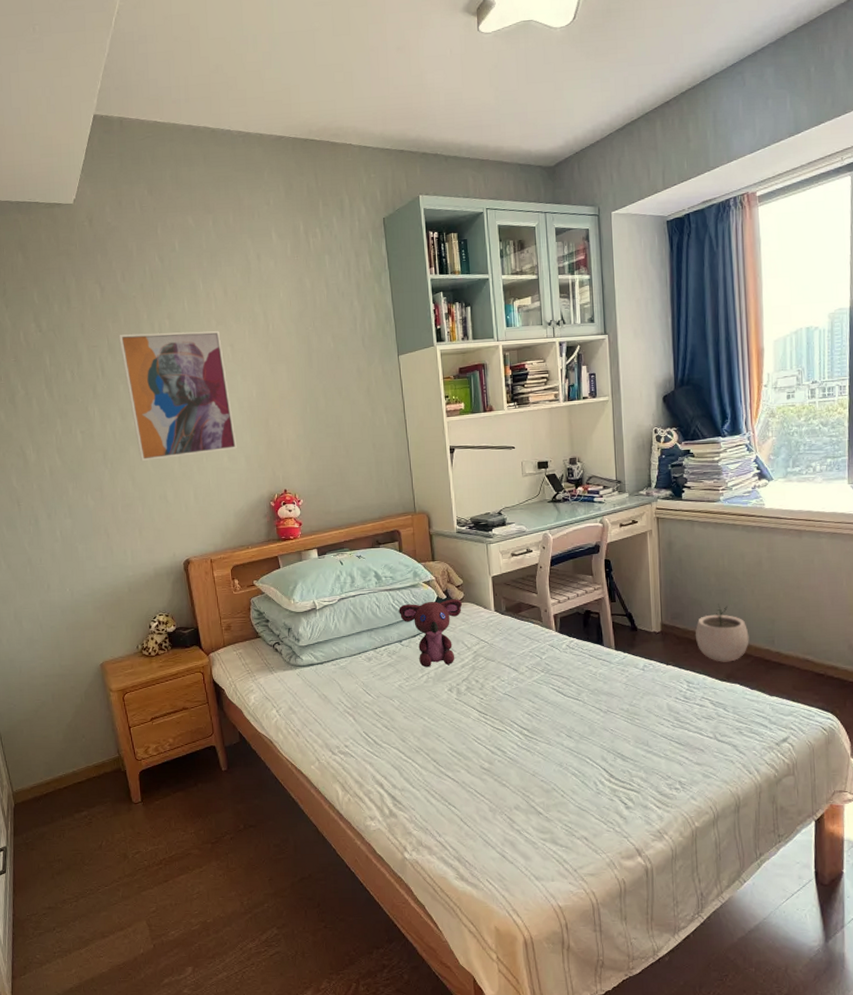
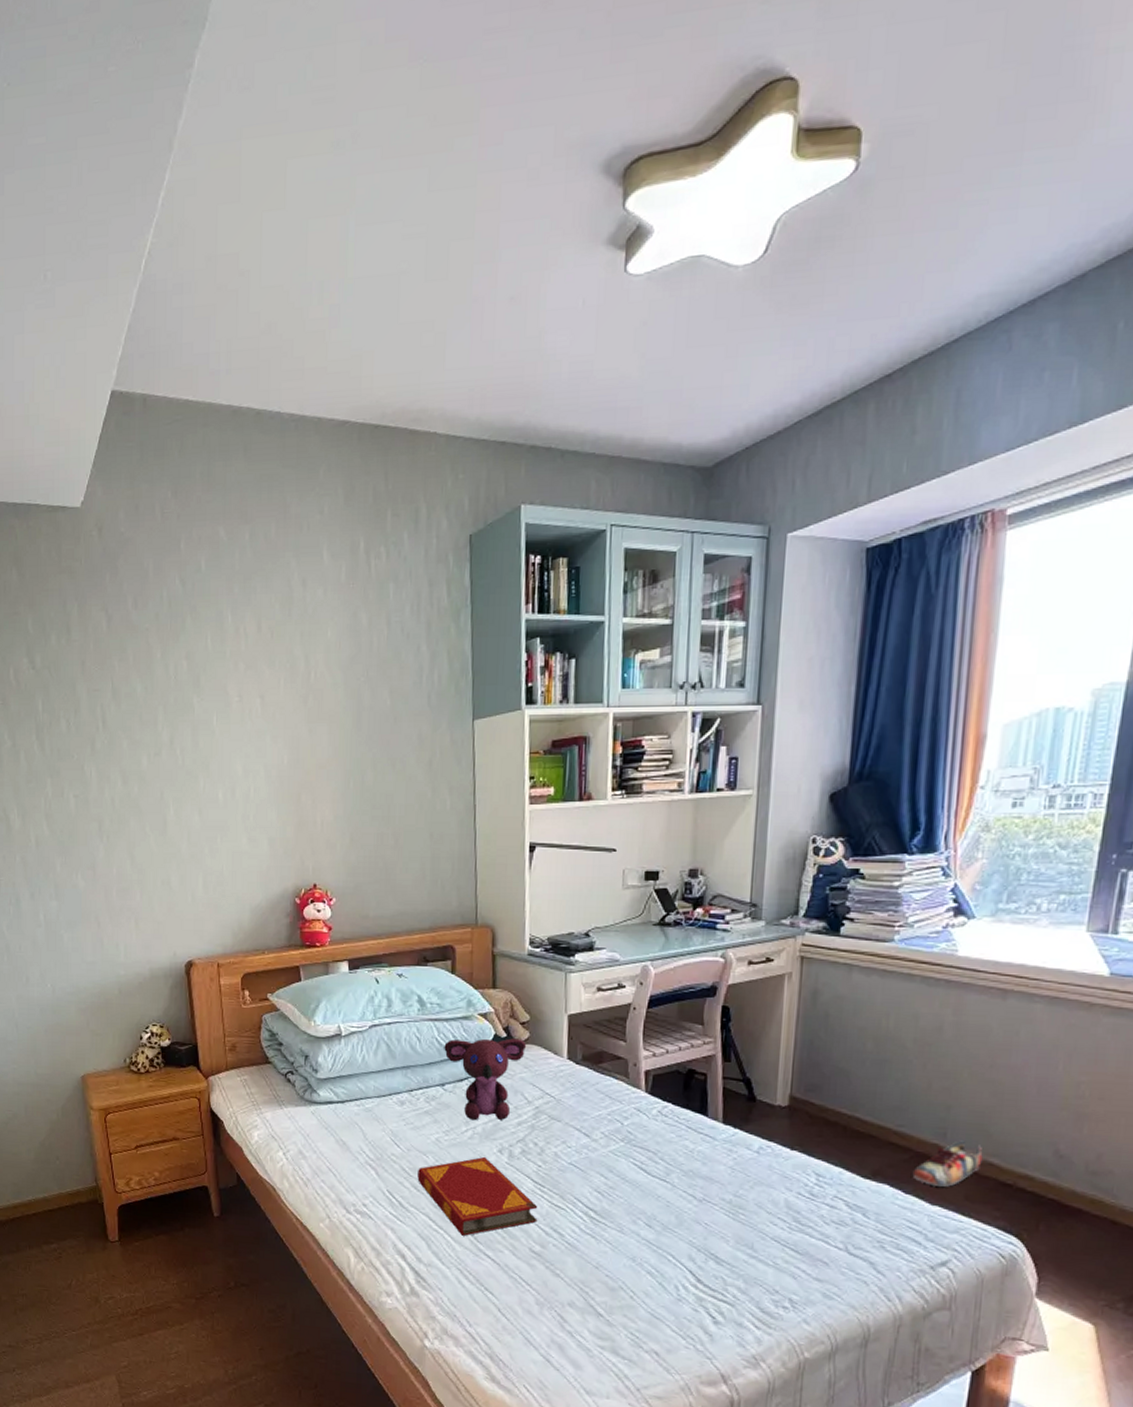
wall art: present [118,331,237,461] -> none [124,676,260,836]
hardback book: none [387,695,484,762] -> present [417,1156,538,1236]
plant pot: present [696,604,749,662] -> none [835,1077,912,1155]
shoe: none [754,645,801,681] -> present [912,1140,983,1187]

